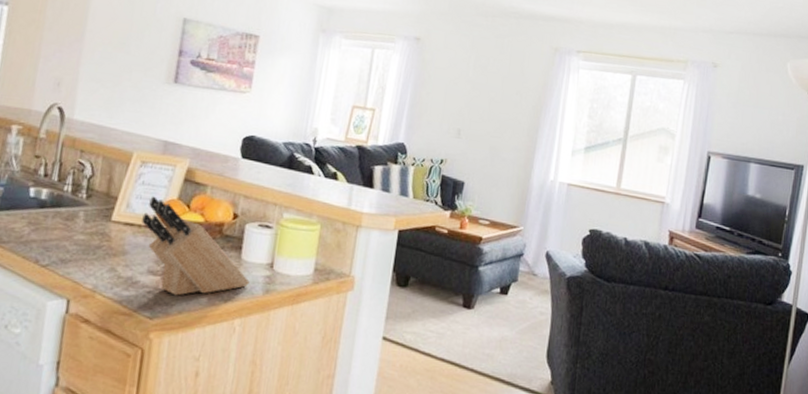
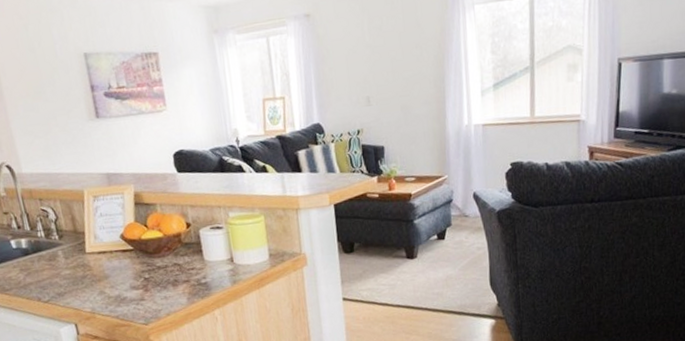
knife block: present [142,196,250,296] -> none [110,224,218,302]

